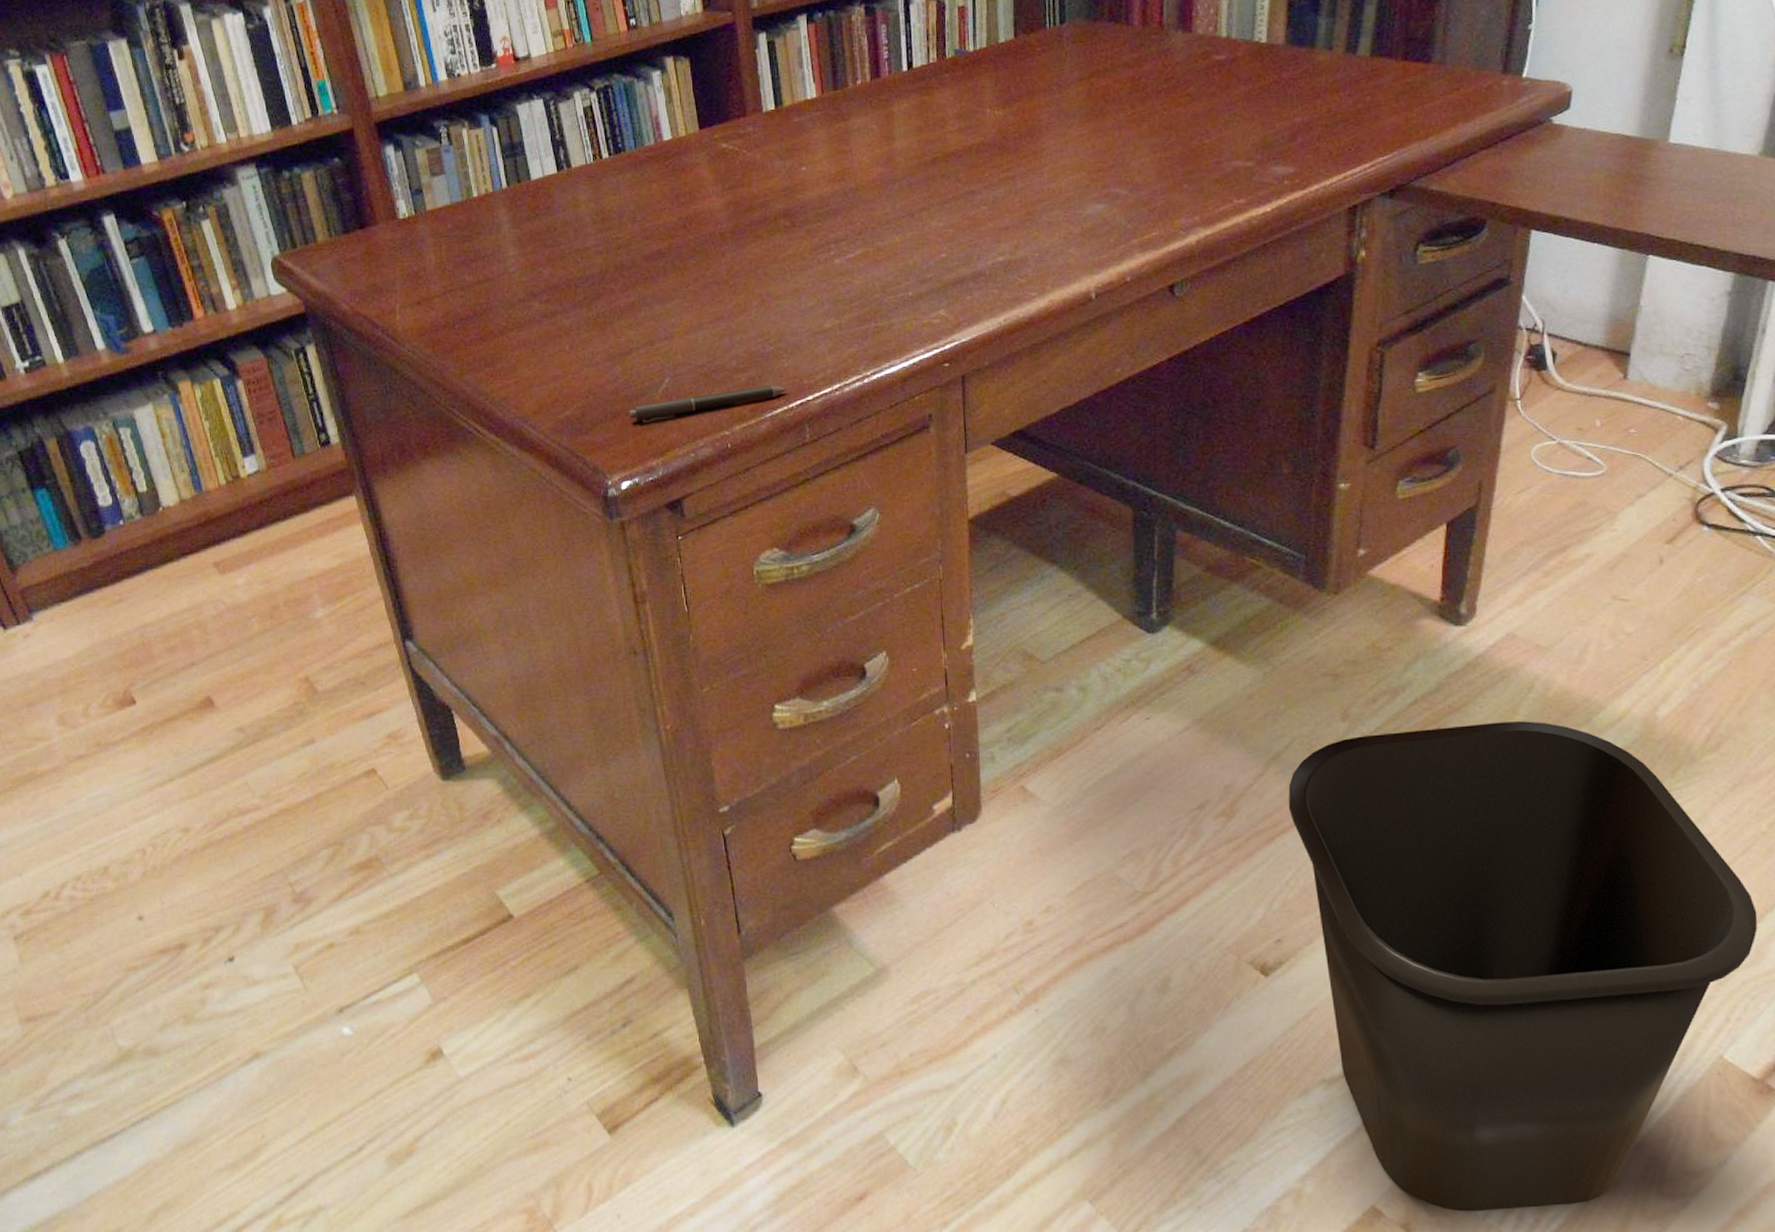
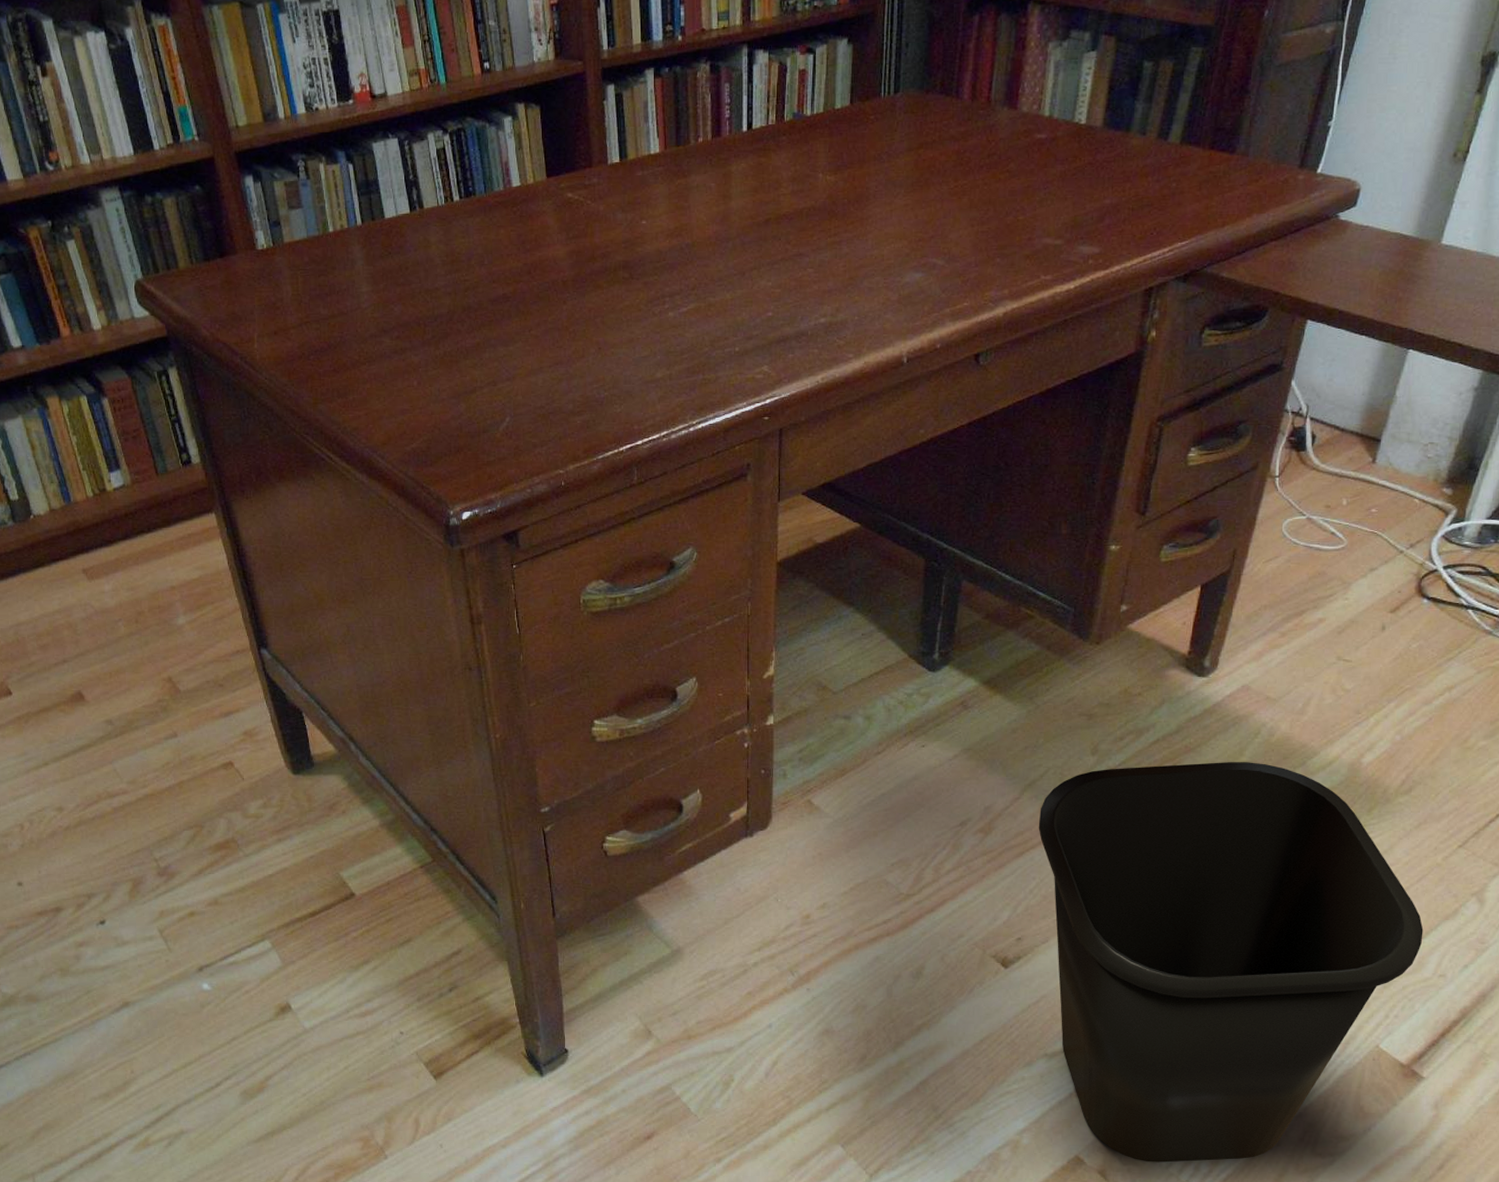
pen: present [629,384,789,423] -> none [471,428,620,459]

